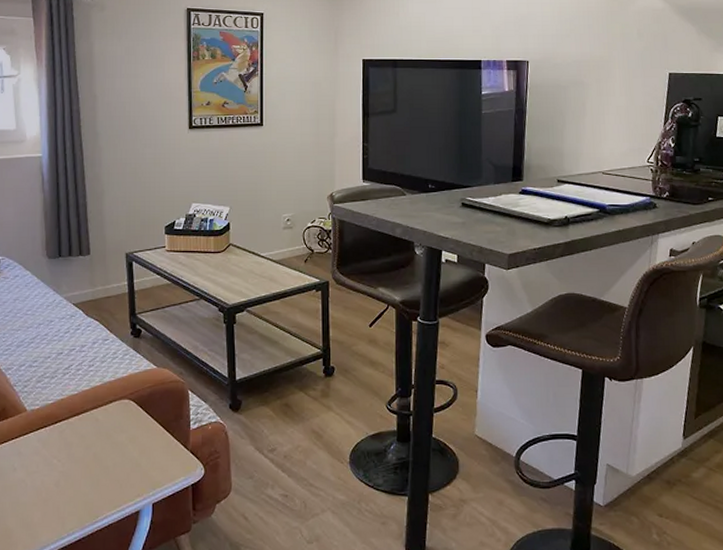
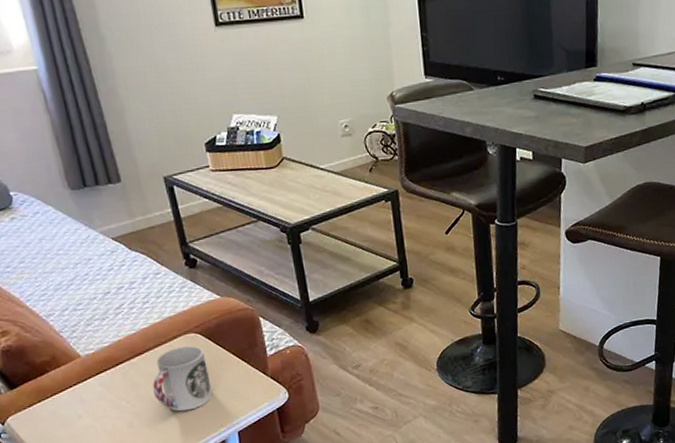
cup: none [82,412,136,476] -> present [152,346,213,412]

